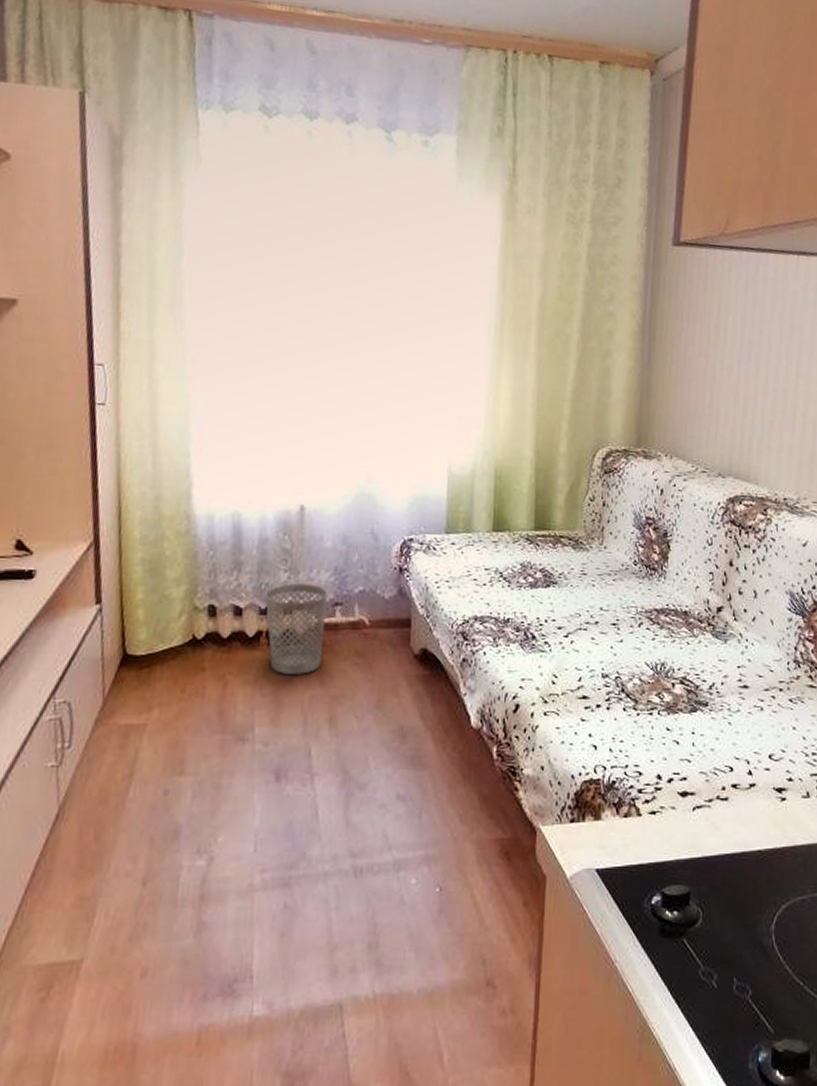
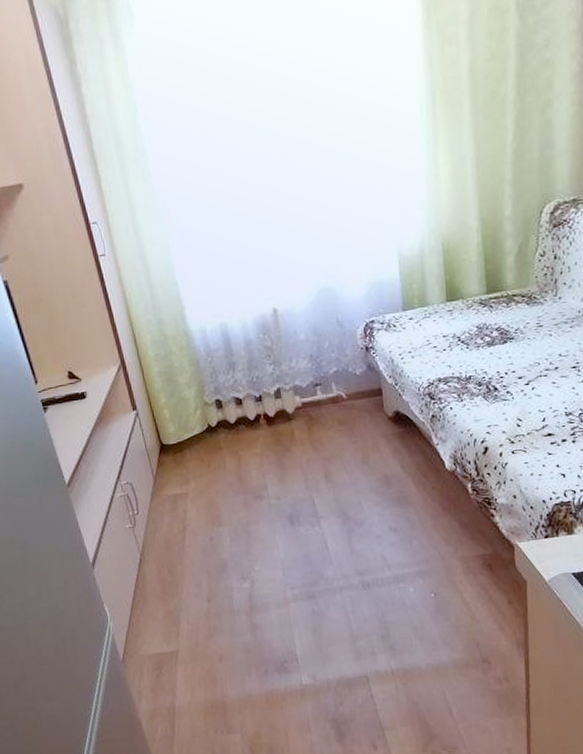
wastebasket: present [265,583,328,674] -> none [257,371,311,445]

